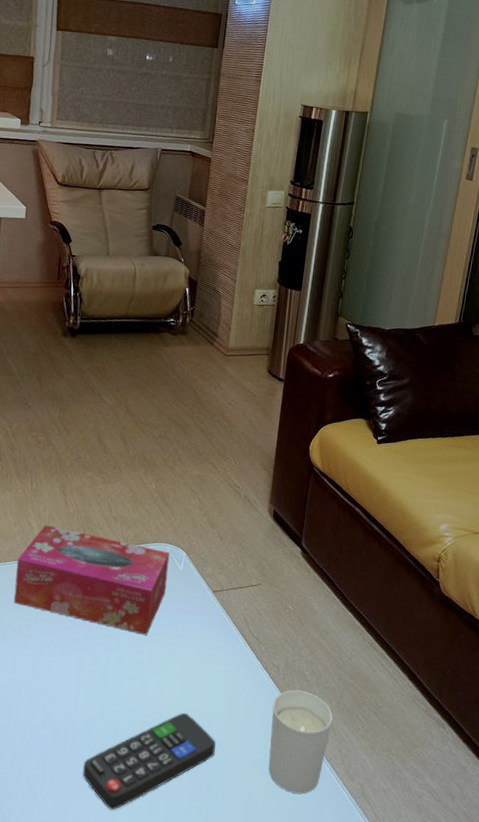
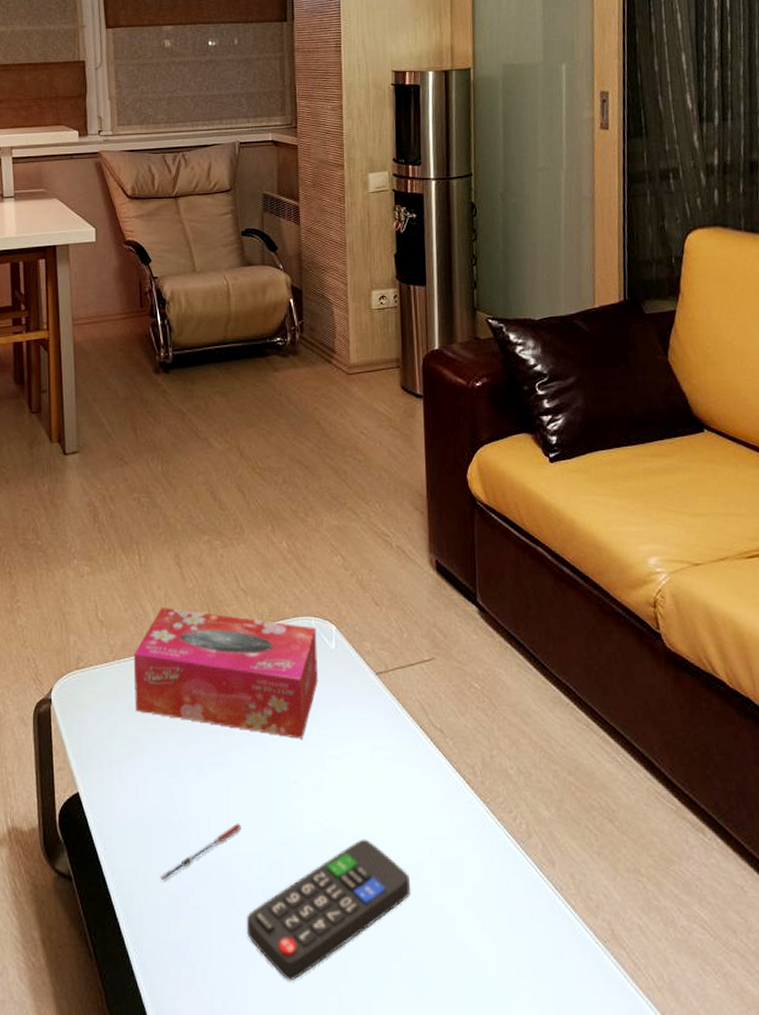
pen: none [18,693,89,732] -> present [160,823,242,881]
candle holder: present [268,689,333,794] -> none [474,796,556,941]

